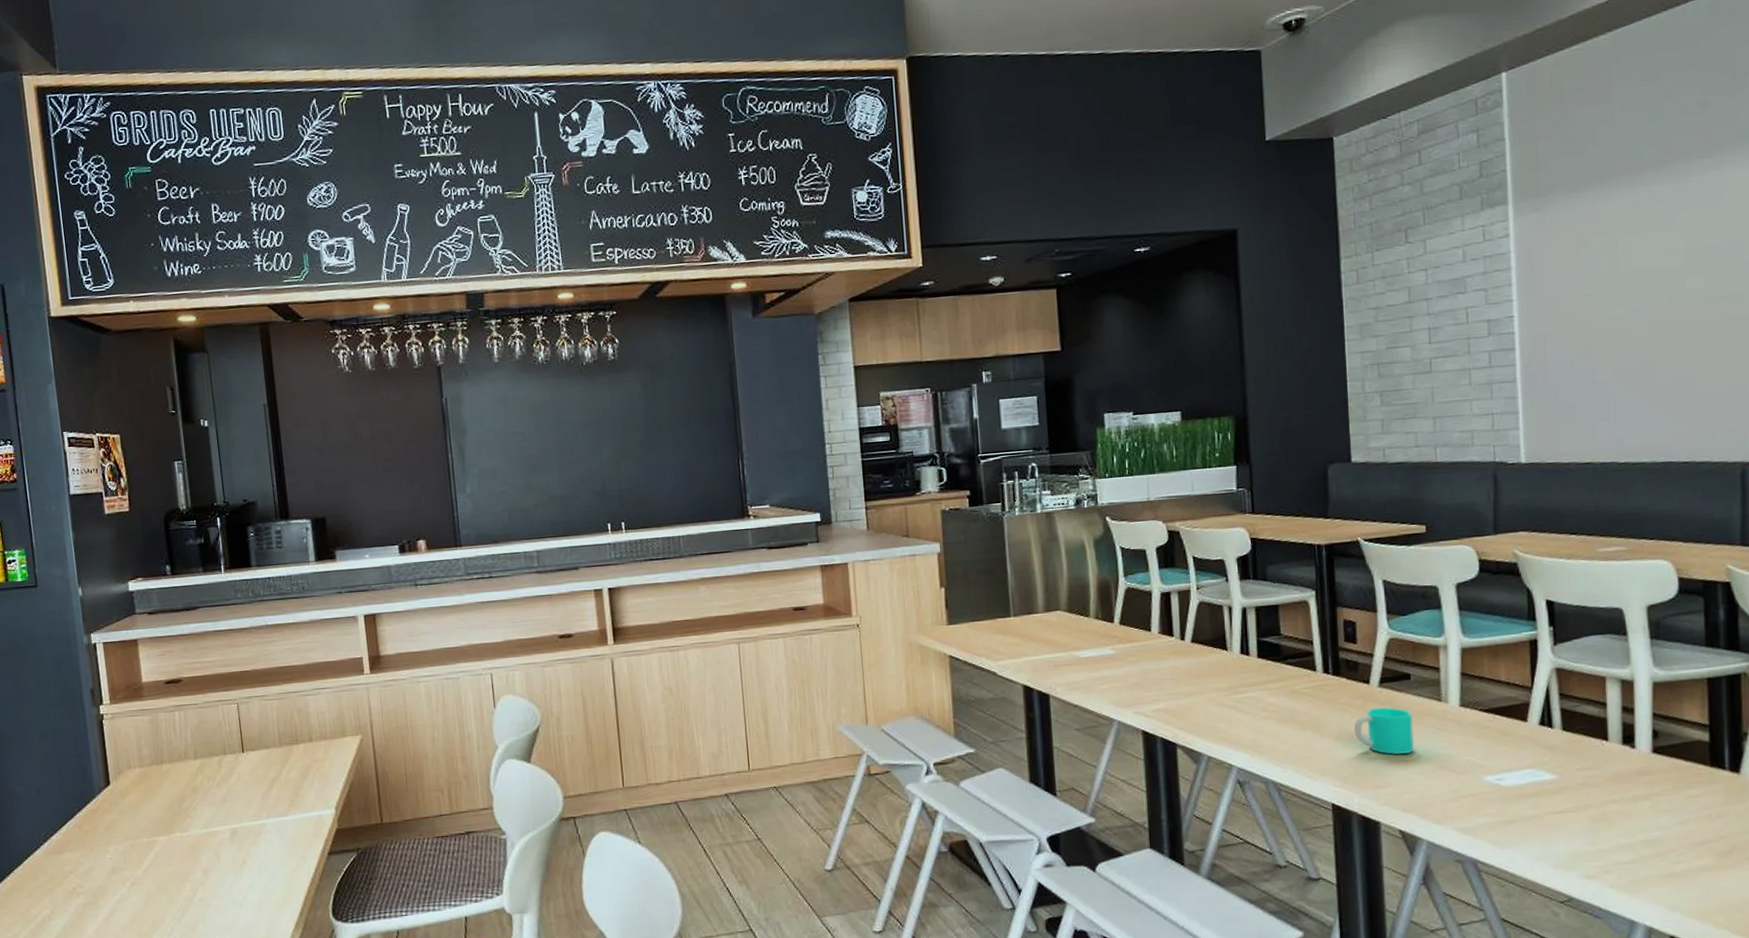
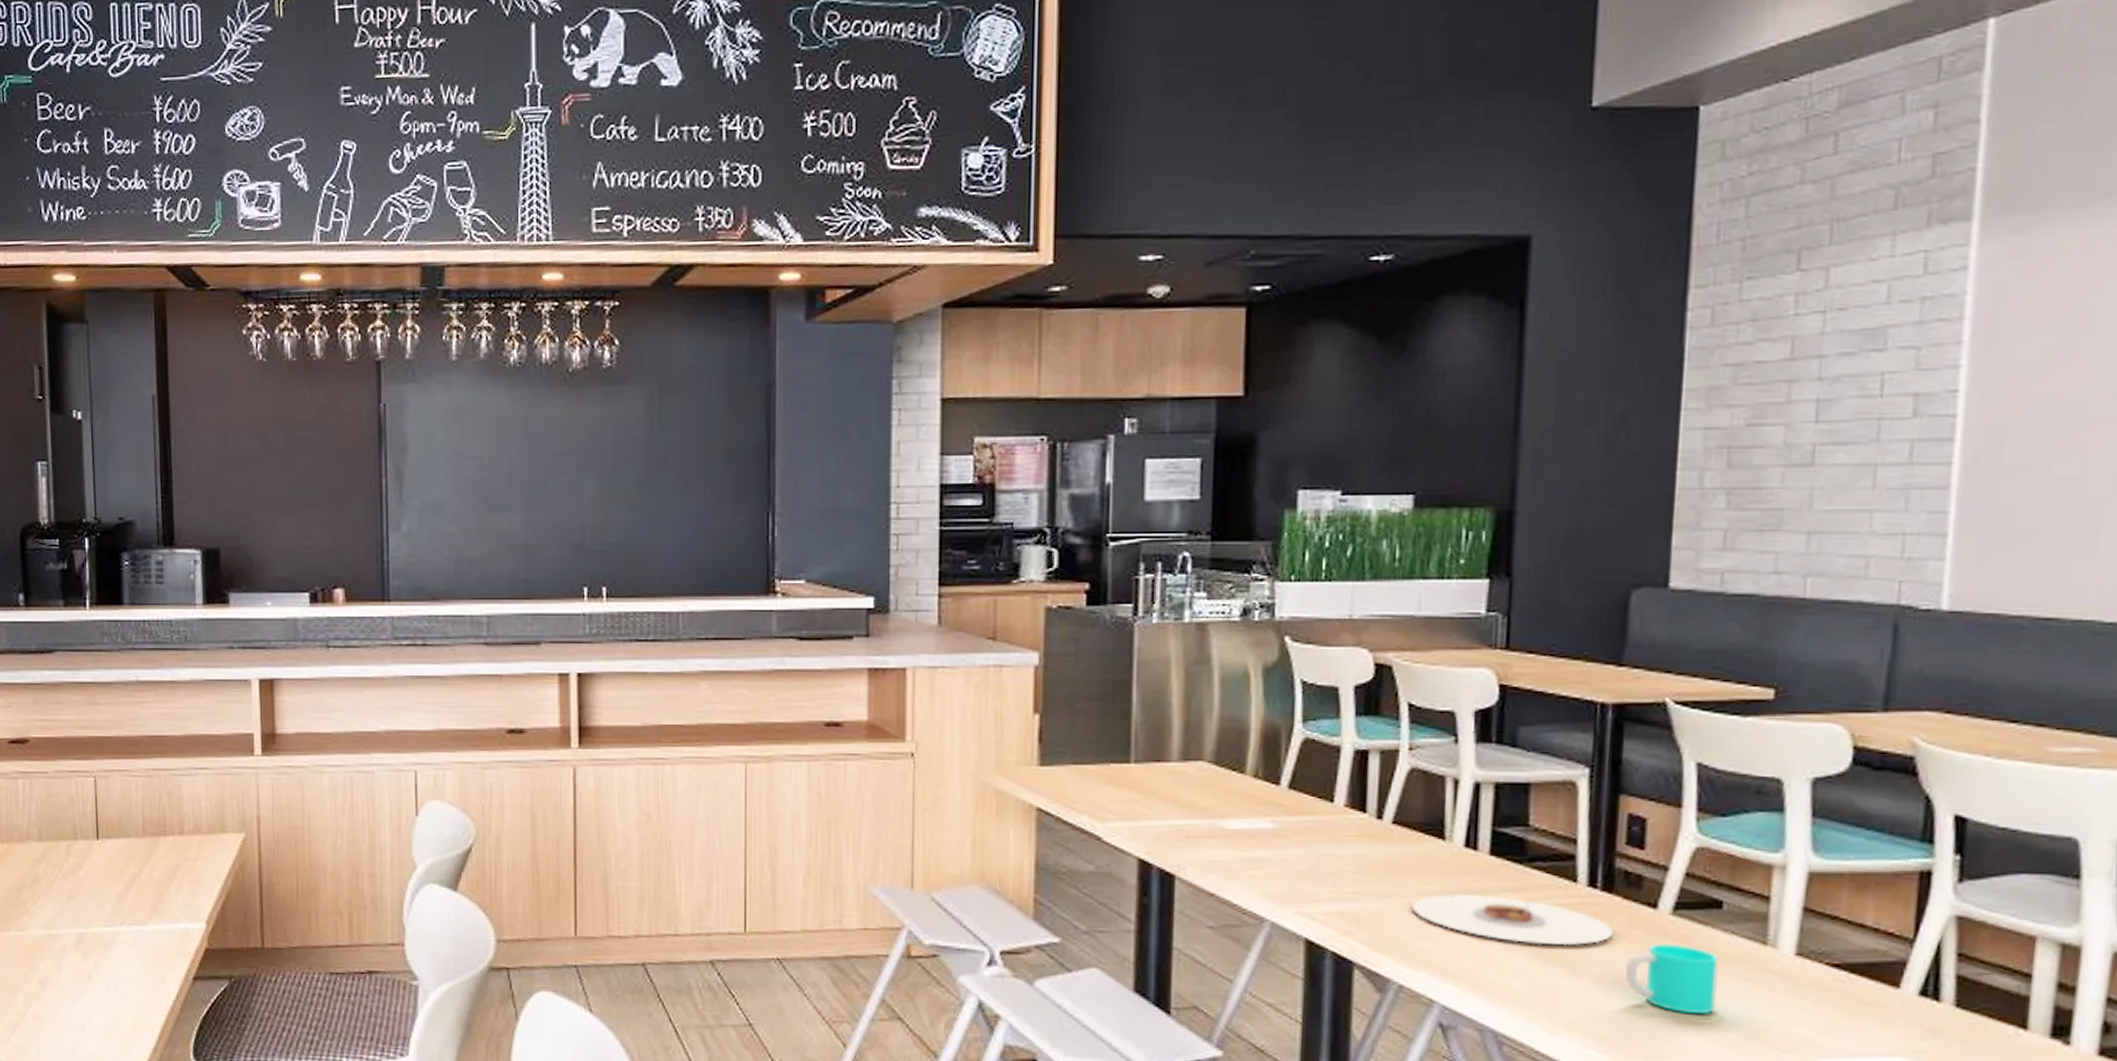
plate: none [1210,686,1343,718] -> present [1410,893,1613,946]

